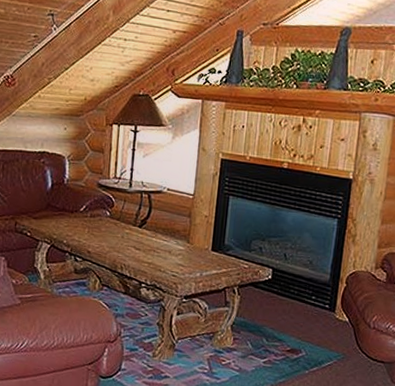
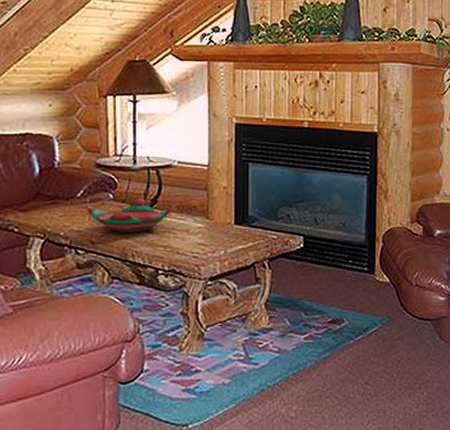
decorative bowl: none [86,218,162,248] -> present [85,198,175,233]

